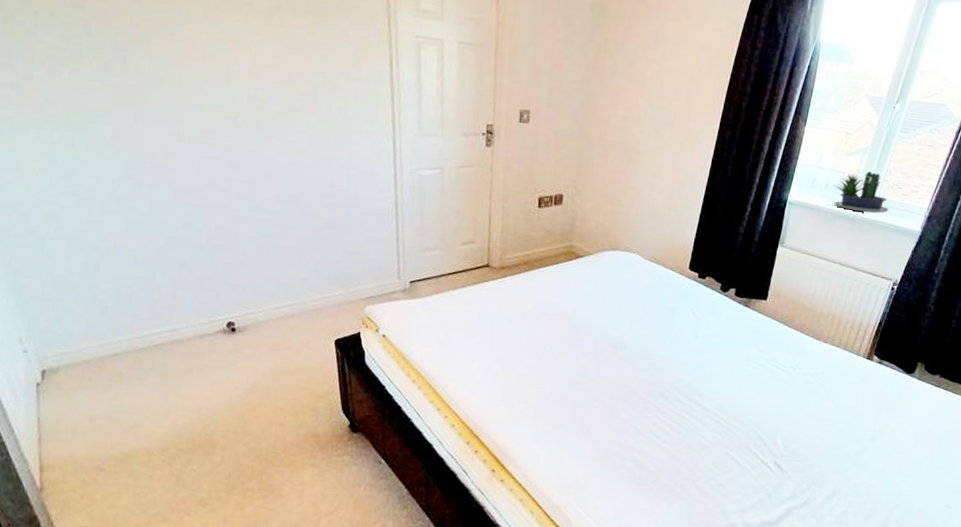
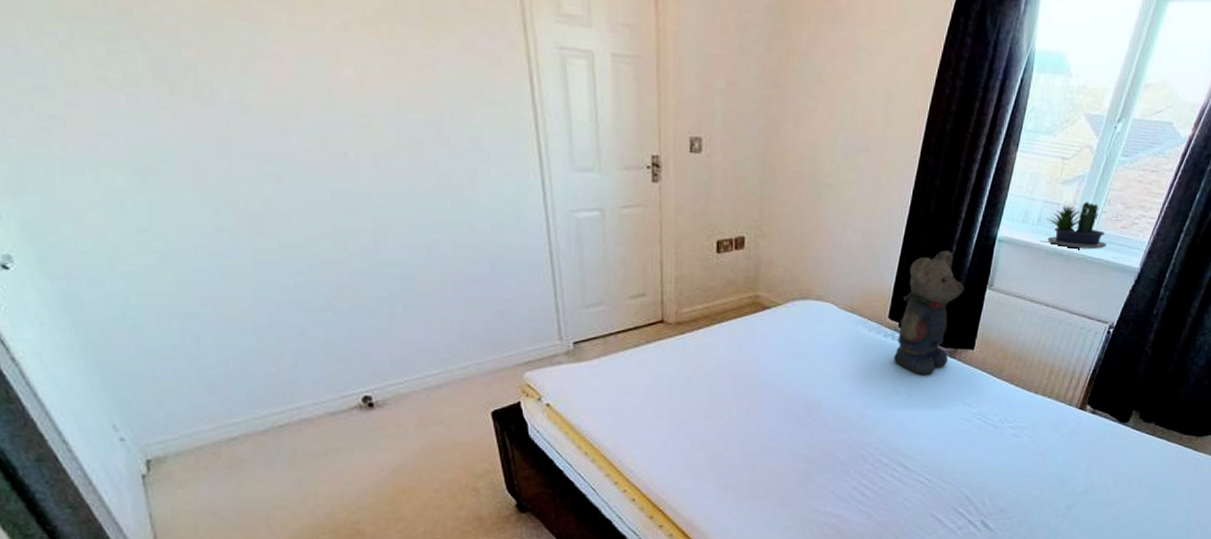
teddy bear: none [693,210,759,323] -> present [894,250,965,376]

